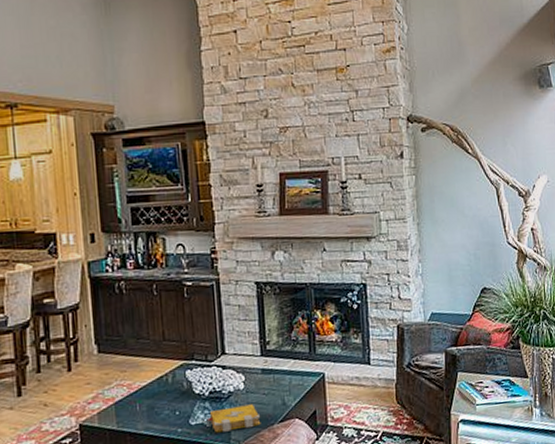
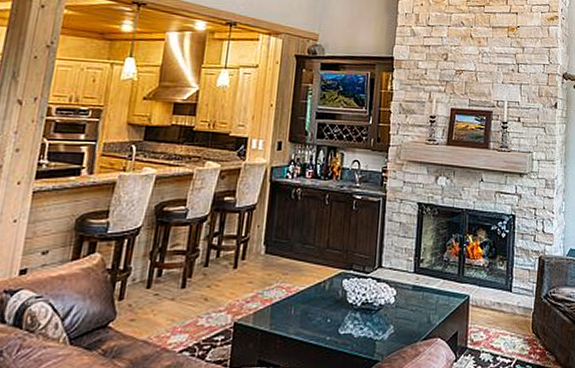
spell book: present [206,404,261,433] -> none [355,319,406,345]

